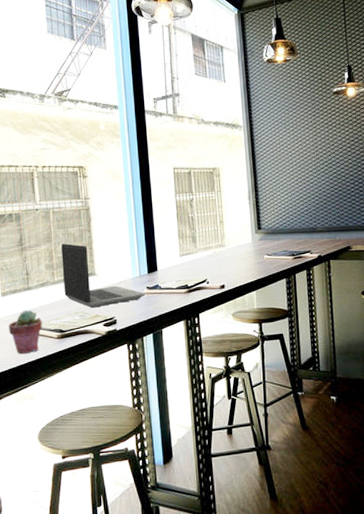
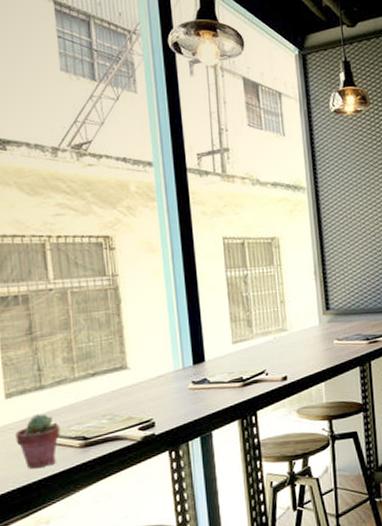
laptop computer: present [61,243,146,308] -> none [83,330,191,409]

